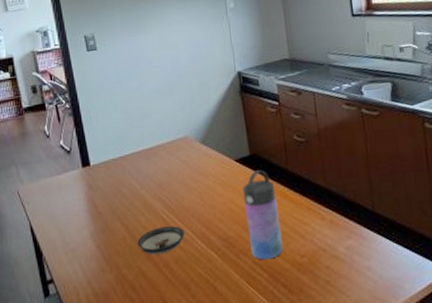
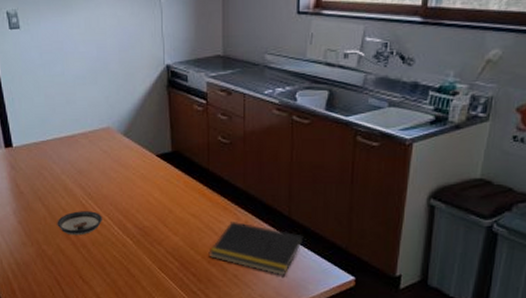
water bottle: present [242,170,283,260] -> none [161,167,196,250]
notepad: none [297,221,392,277] -> present [208,220,304,276]

